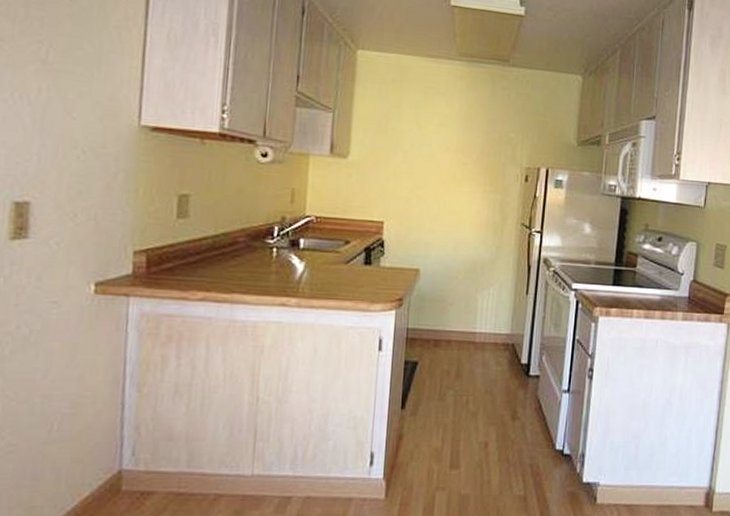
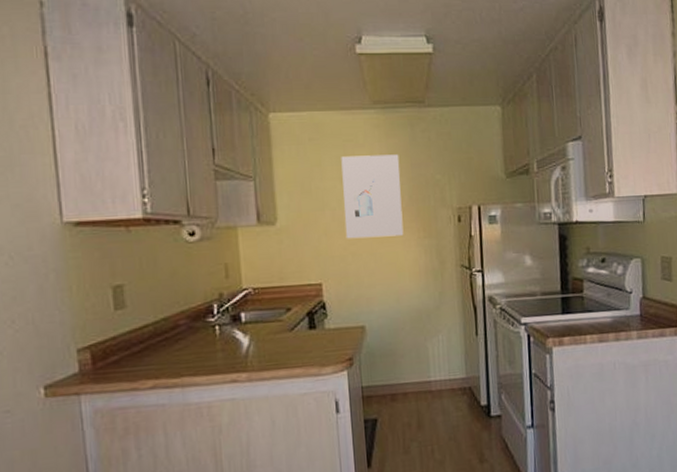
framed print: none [414,102,477,187] -> present [341,154,404,239]

